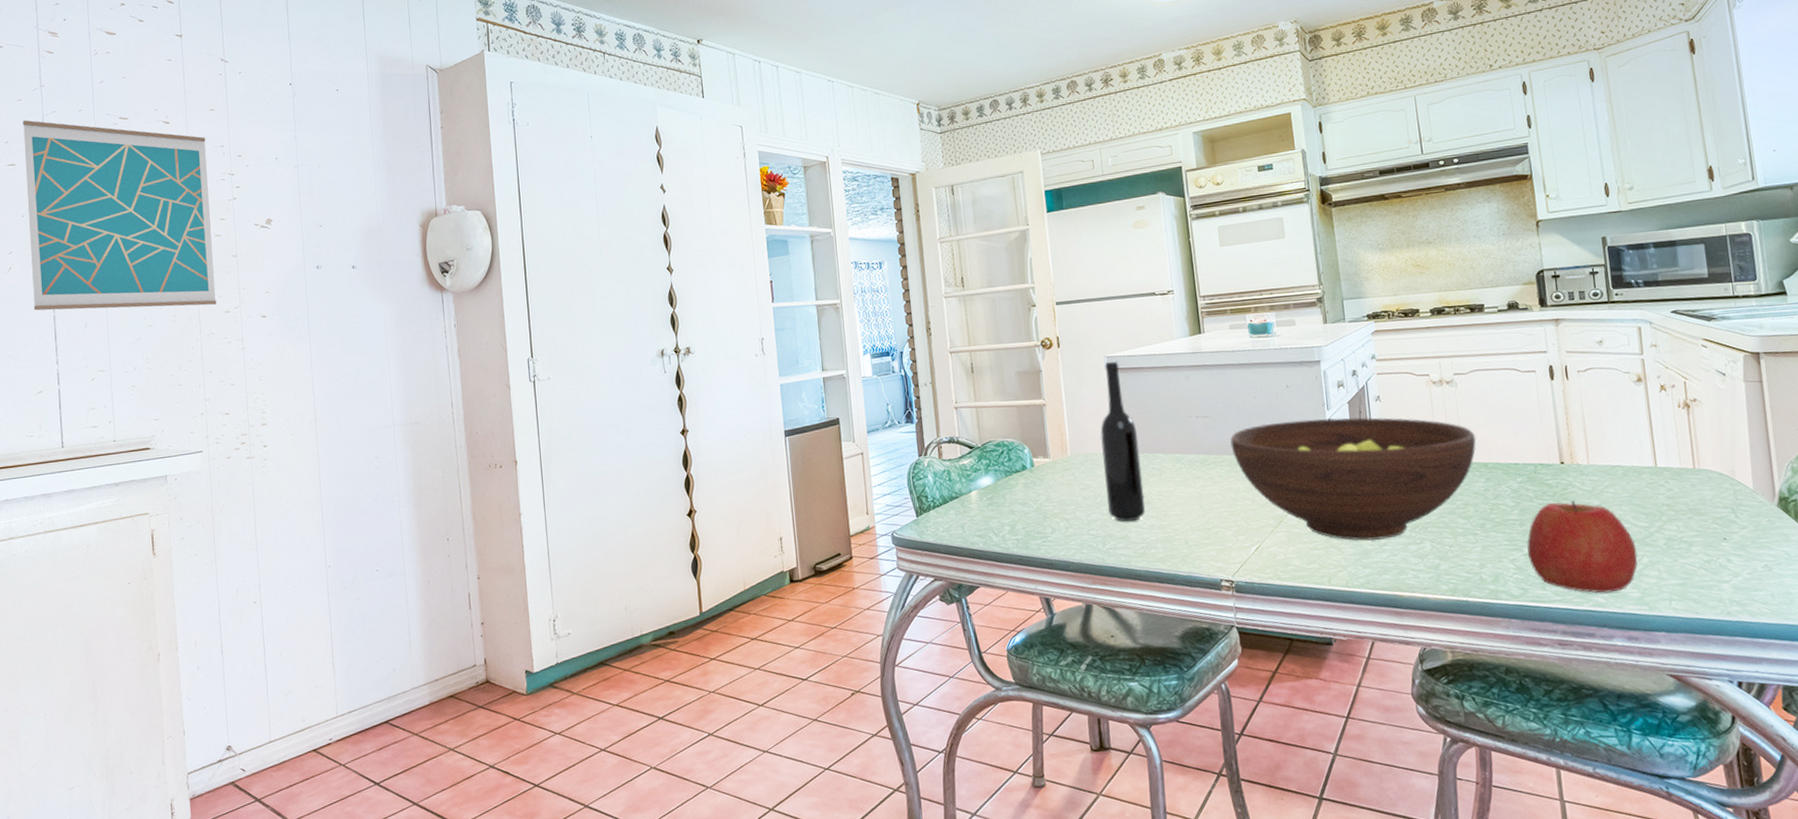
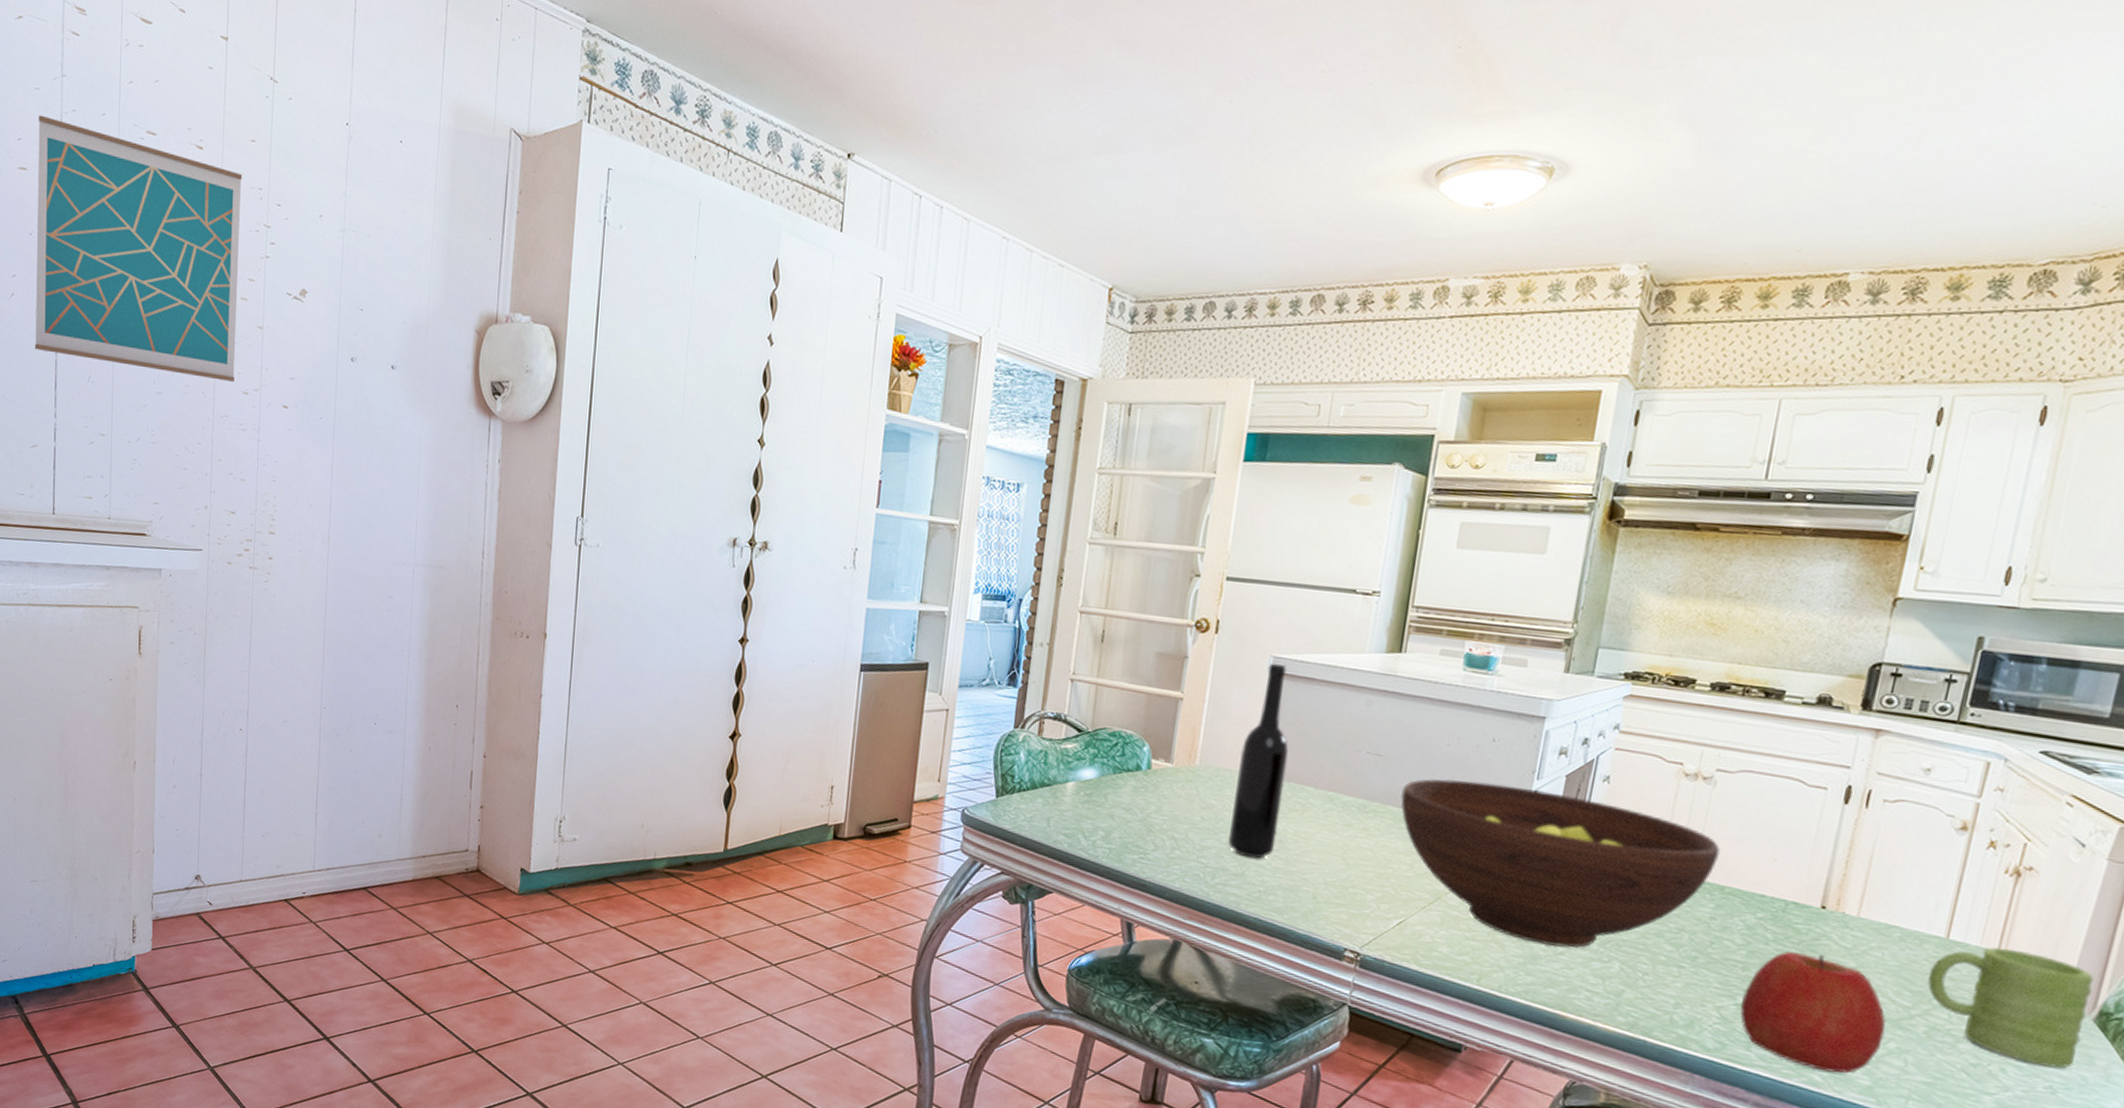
mug: none [1652,464,1775,551] -> present [1927,947,2094,1069]

